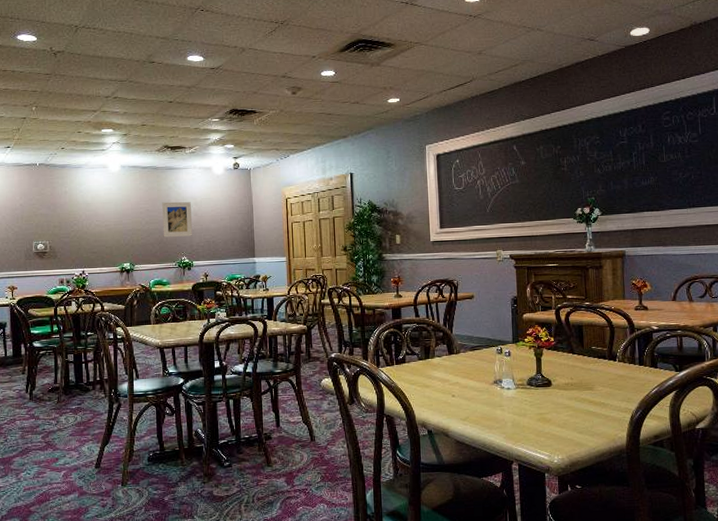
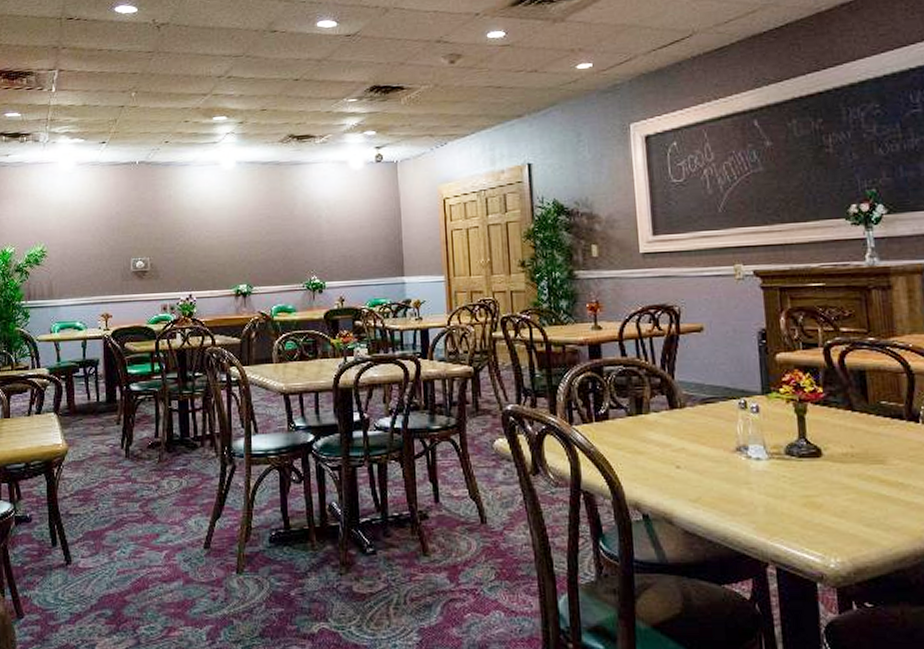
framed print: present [162,201,192,237] -> none [286,205,324,251]

